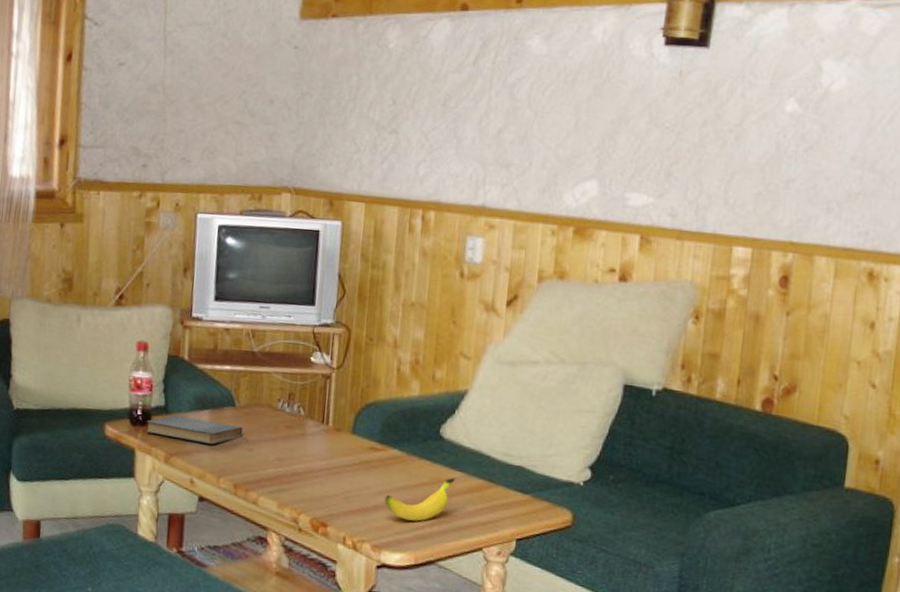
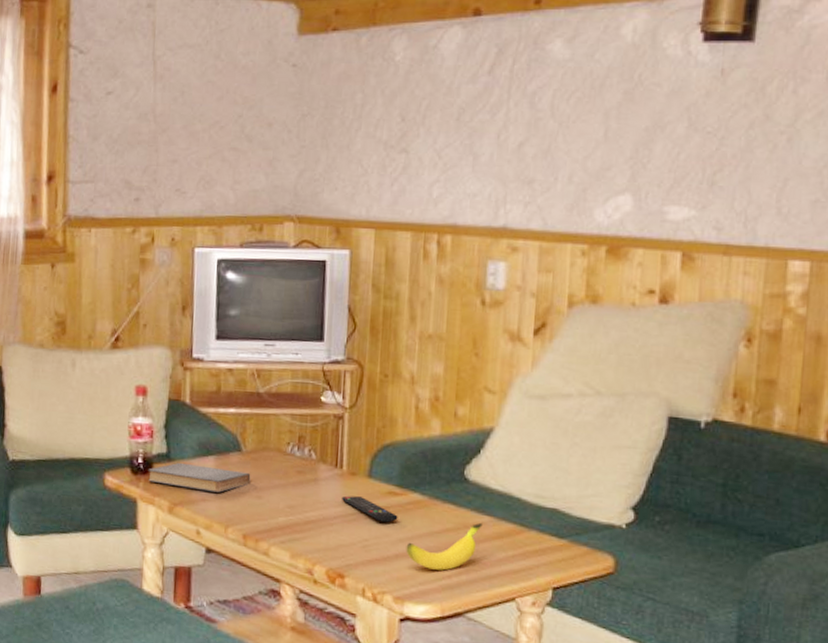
remote control: none [327,450,378,476] -> present [342,495,398,523]

